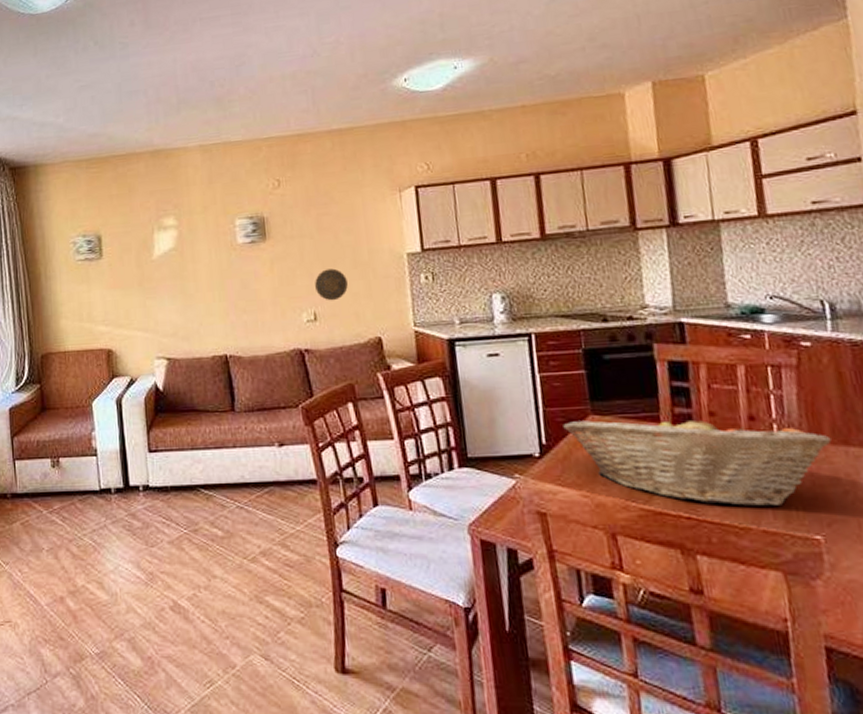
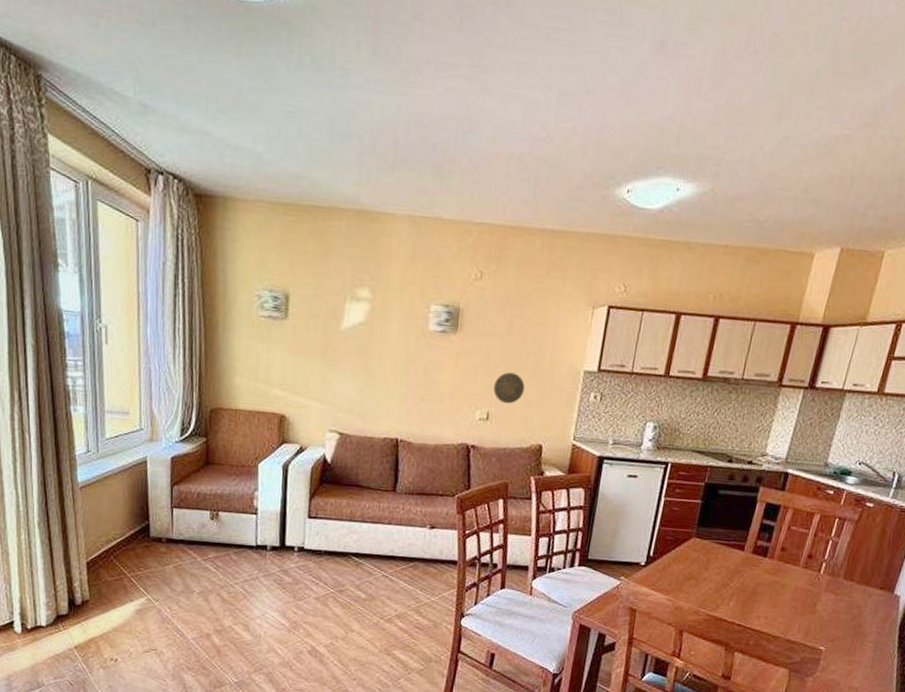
fruit basket: present [563,412,832,507] -> none [669,540,858,623]

